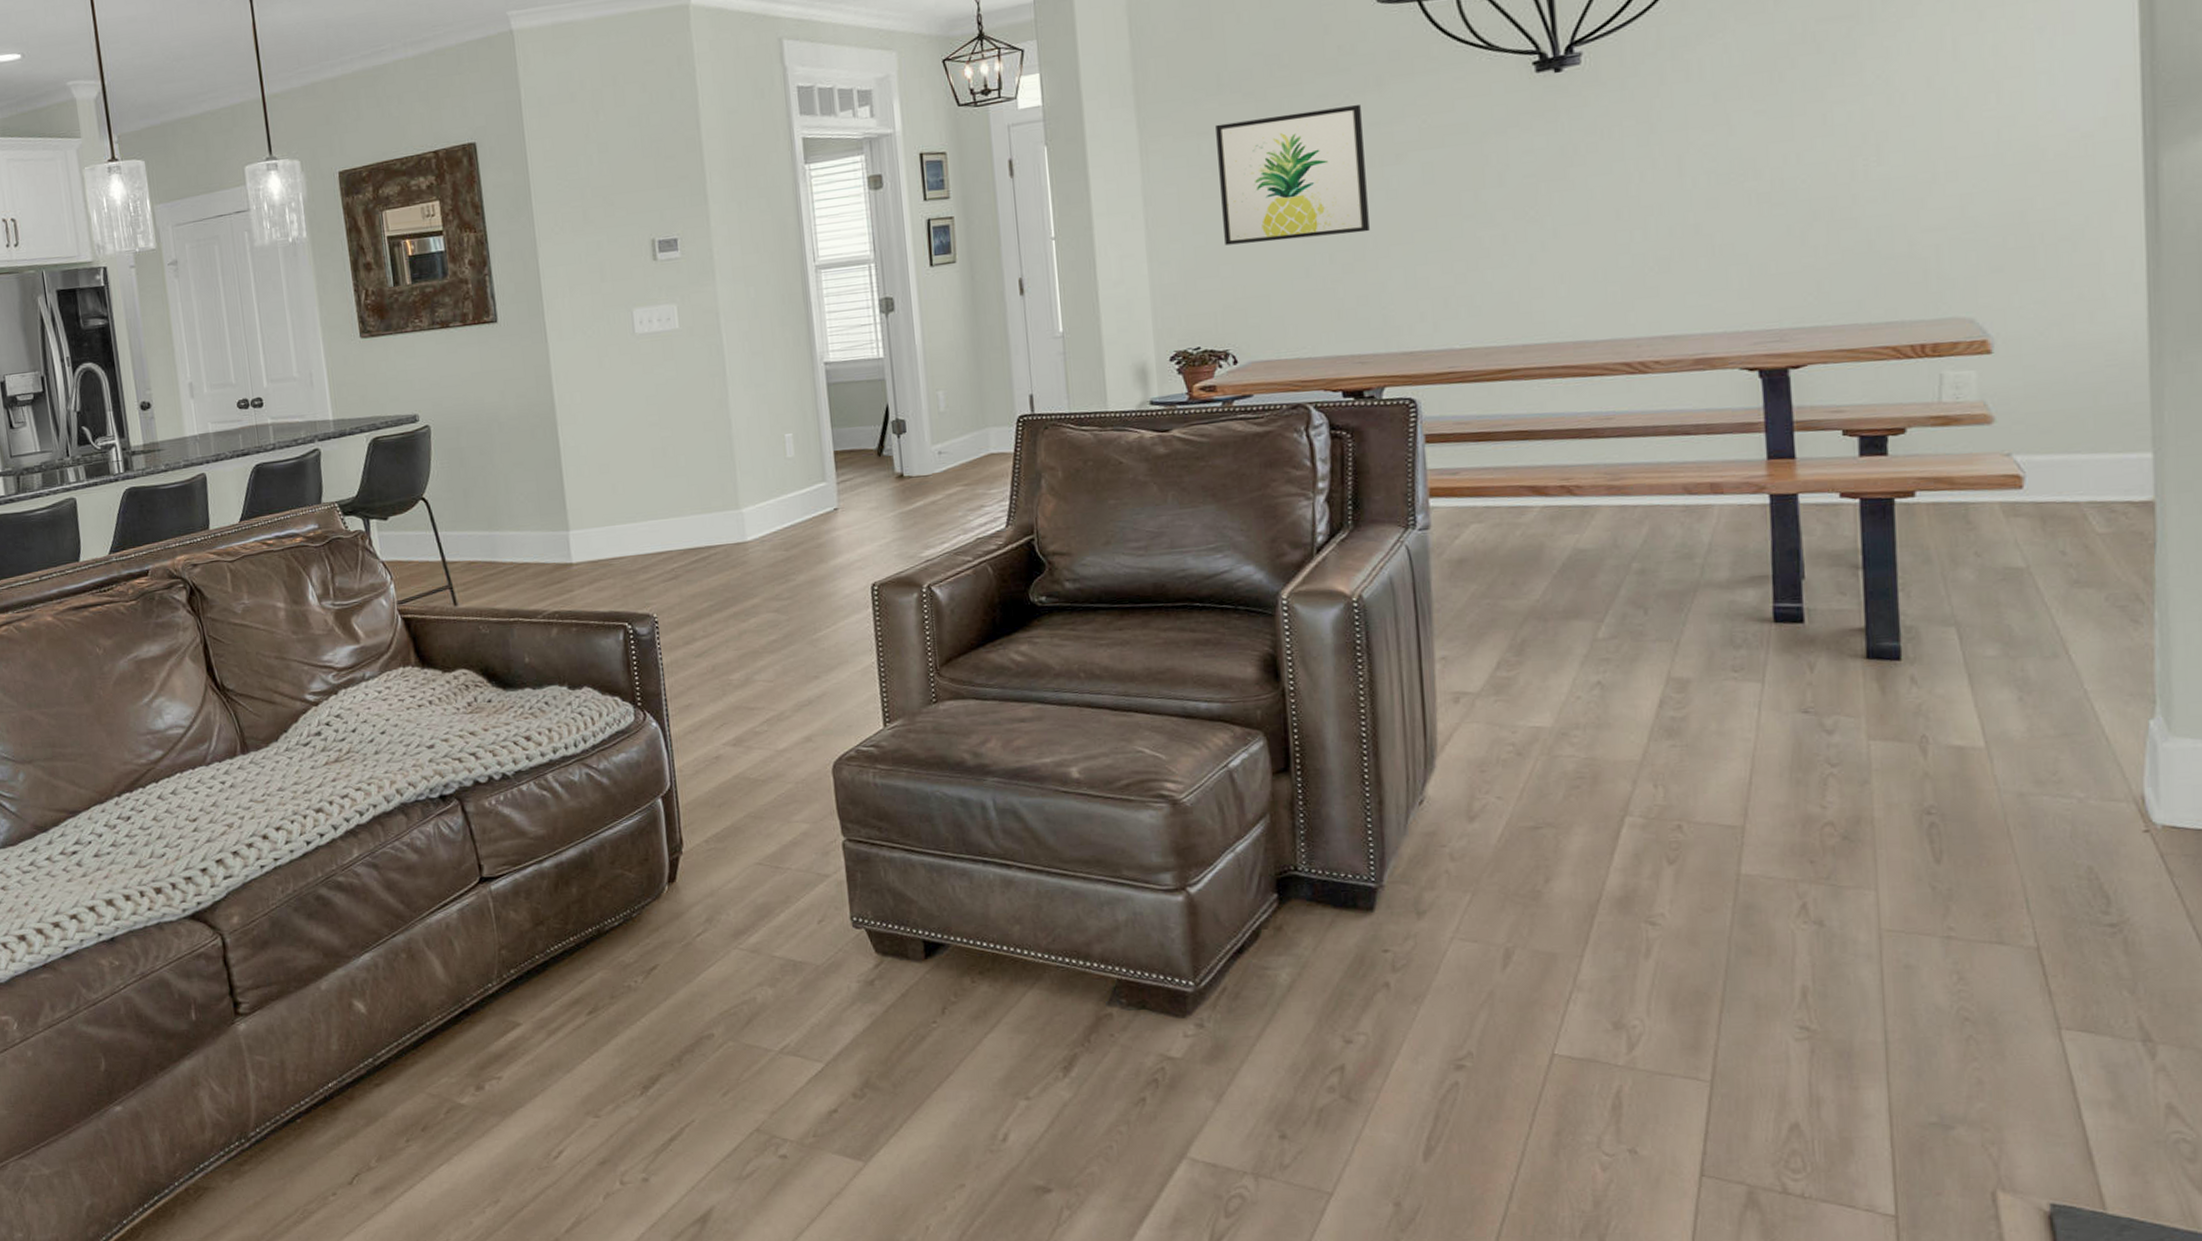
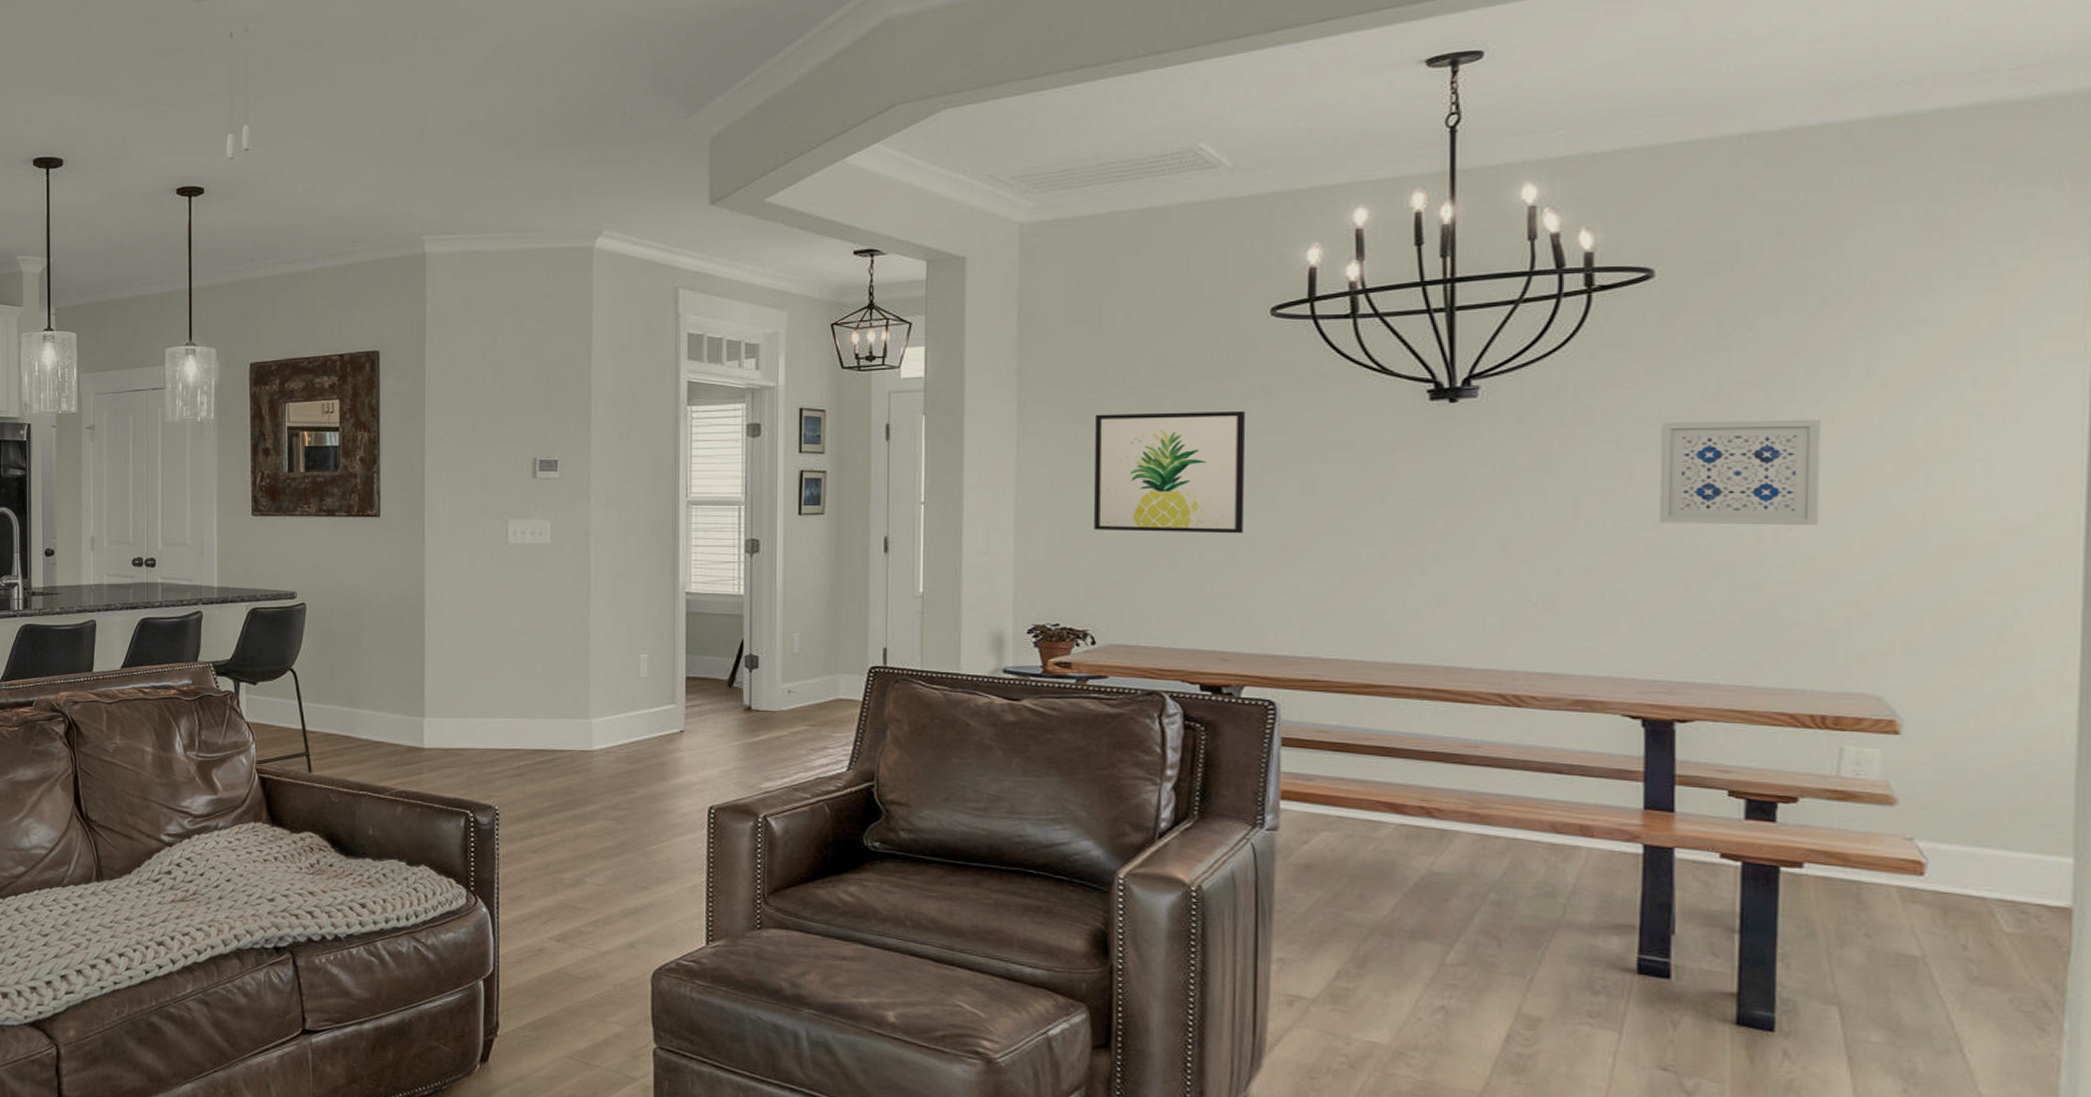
wall art: none [1754,49,1905,172] -> present [1660,419,1821,526]

